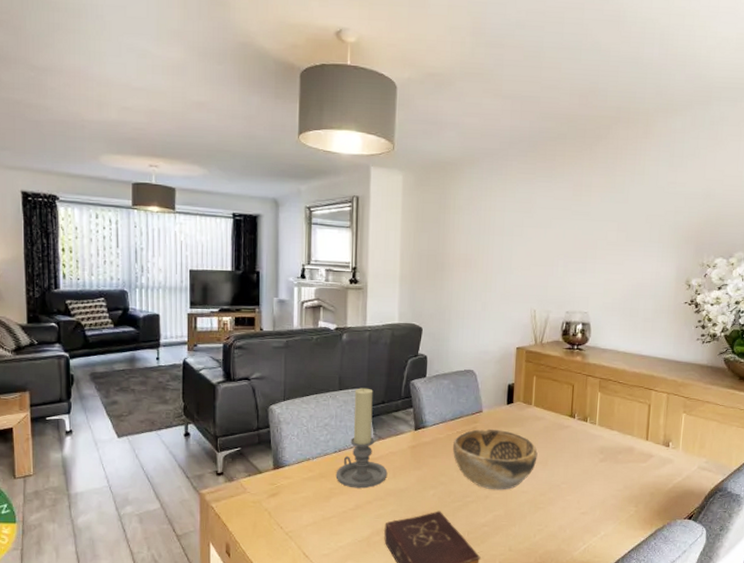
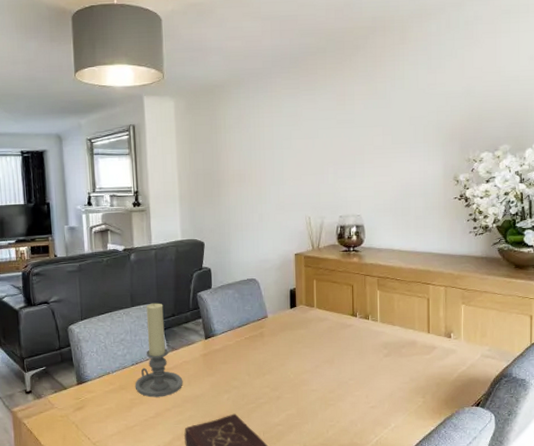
decorative bowl: present [452,429,538,490] -> none [242,332,324,391]

